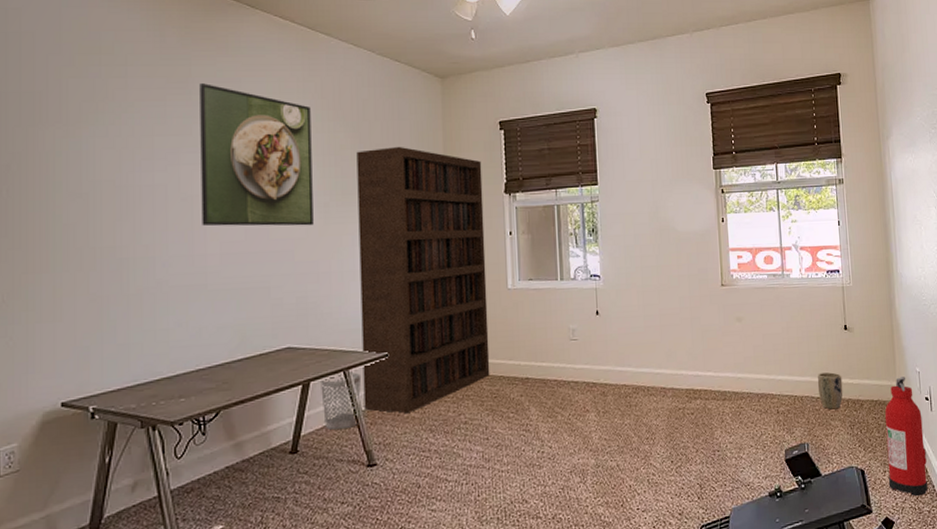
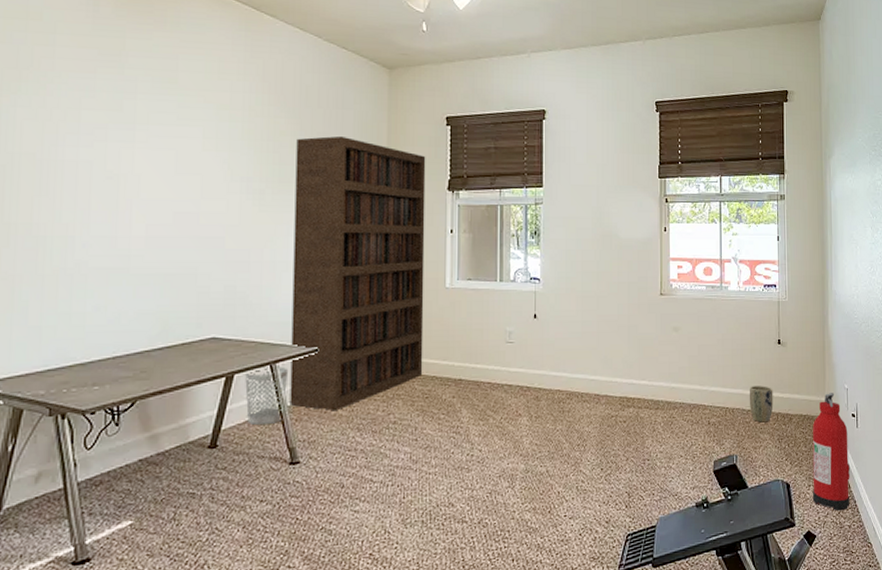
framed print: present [200,83,314,227] -> none [127,58,251,212]

